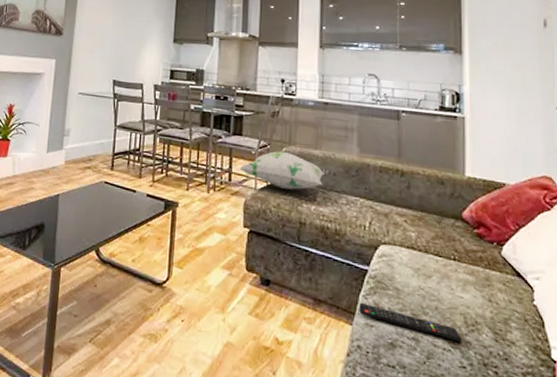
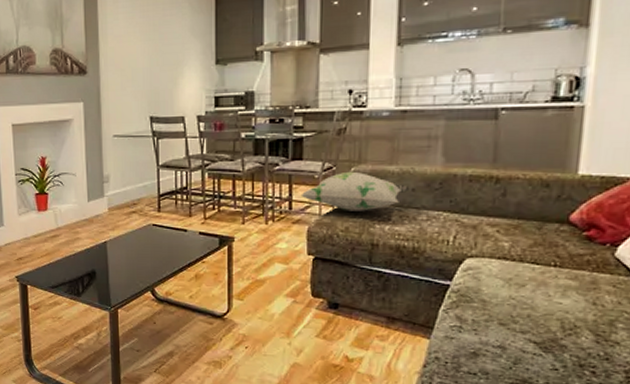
remote control: present [359,302,462,342] -> none [438,316,557,346]

